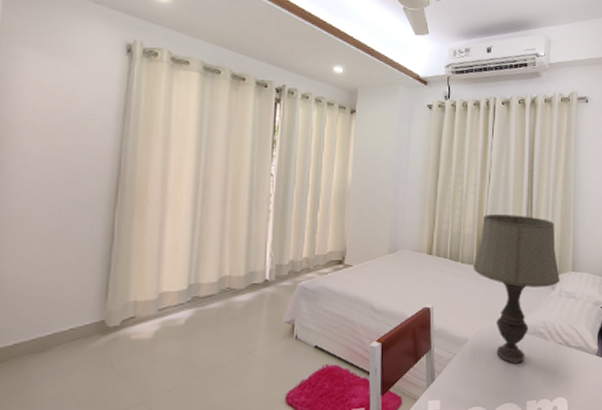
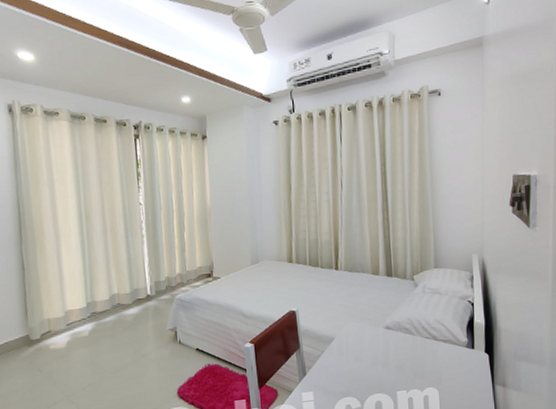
table lamp: present [472,215,560,364] -> none [332,218,422,358]

